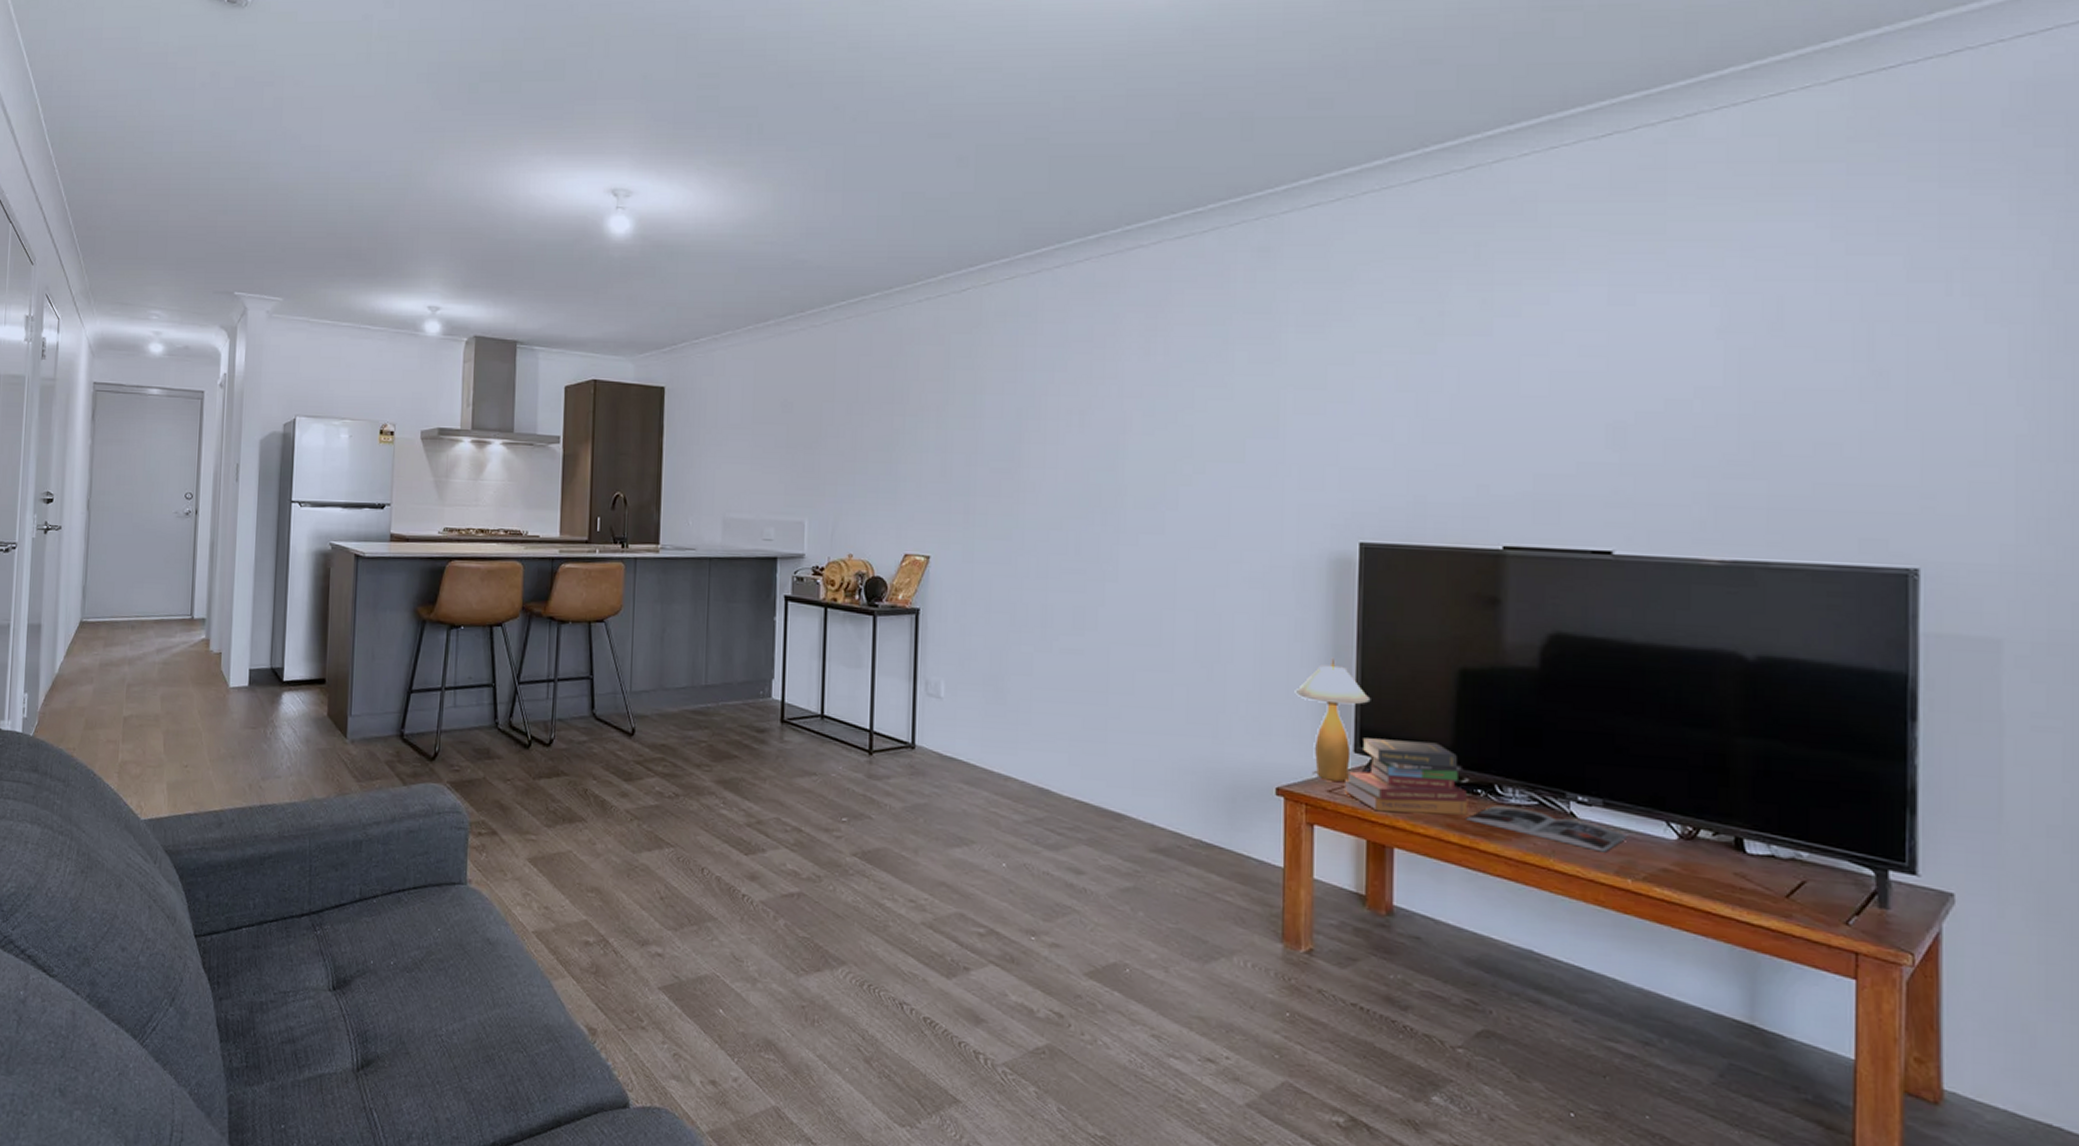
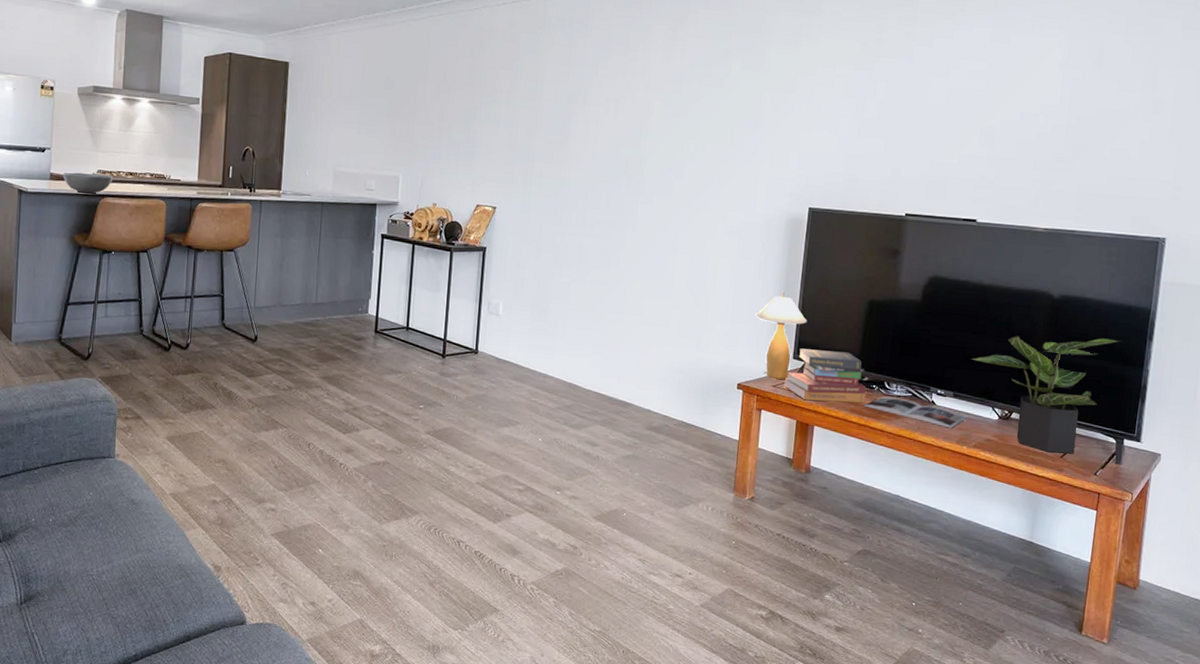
bowl: none [405,531,462,556] -> present [63,172,114,194]
potted plant: none [1624,715,1864,893] -> present [970,334,1121,454]

